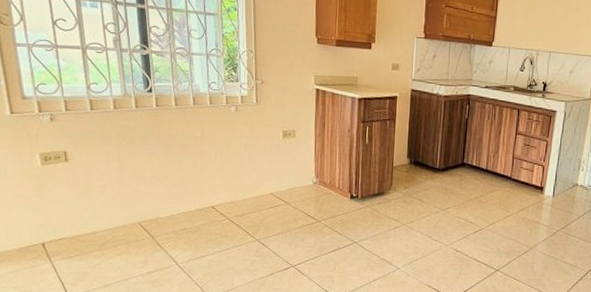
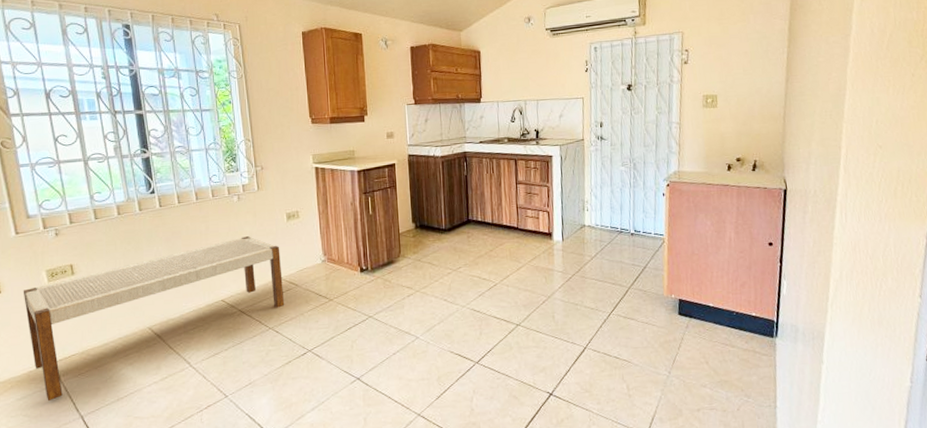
bench: none [16,148,273,278] -> present [23,236,285,402]

